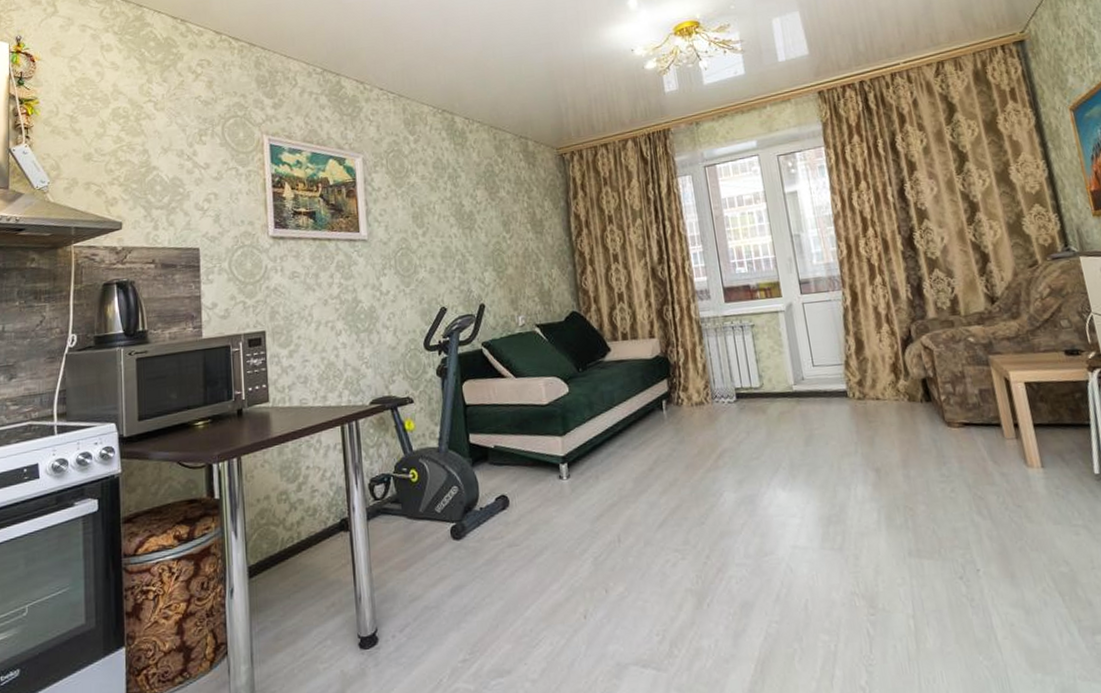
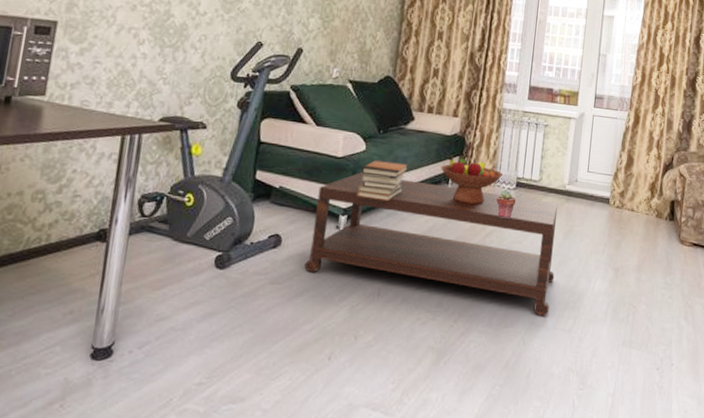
coffee table: none [532,407,811,537] -> present [304,173,559,316]
book stack: none [569,397,618,442] -> present [356,159,408,202]
fruit bowl: none [650,378,719,428] -> present [441,156,503,205]
potted succulent: none [718,404,742,436] -> present [496,190,517,219]

